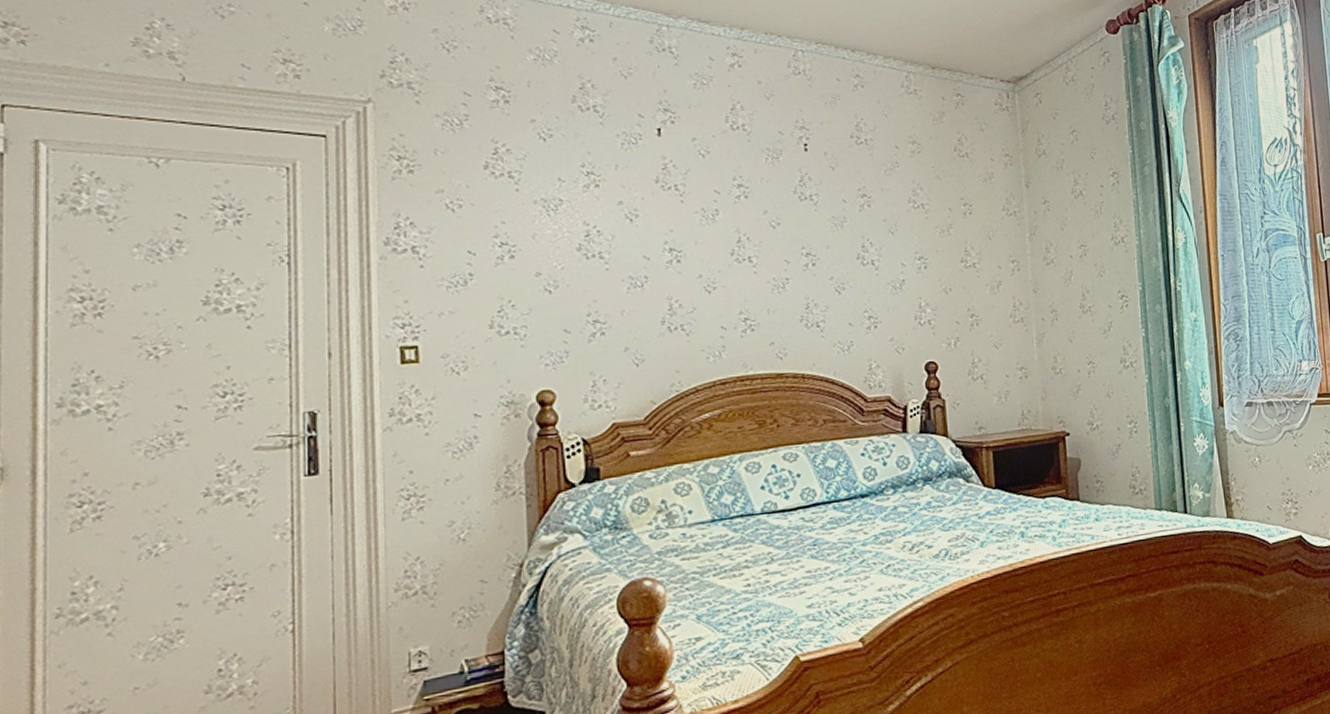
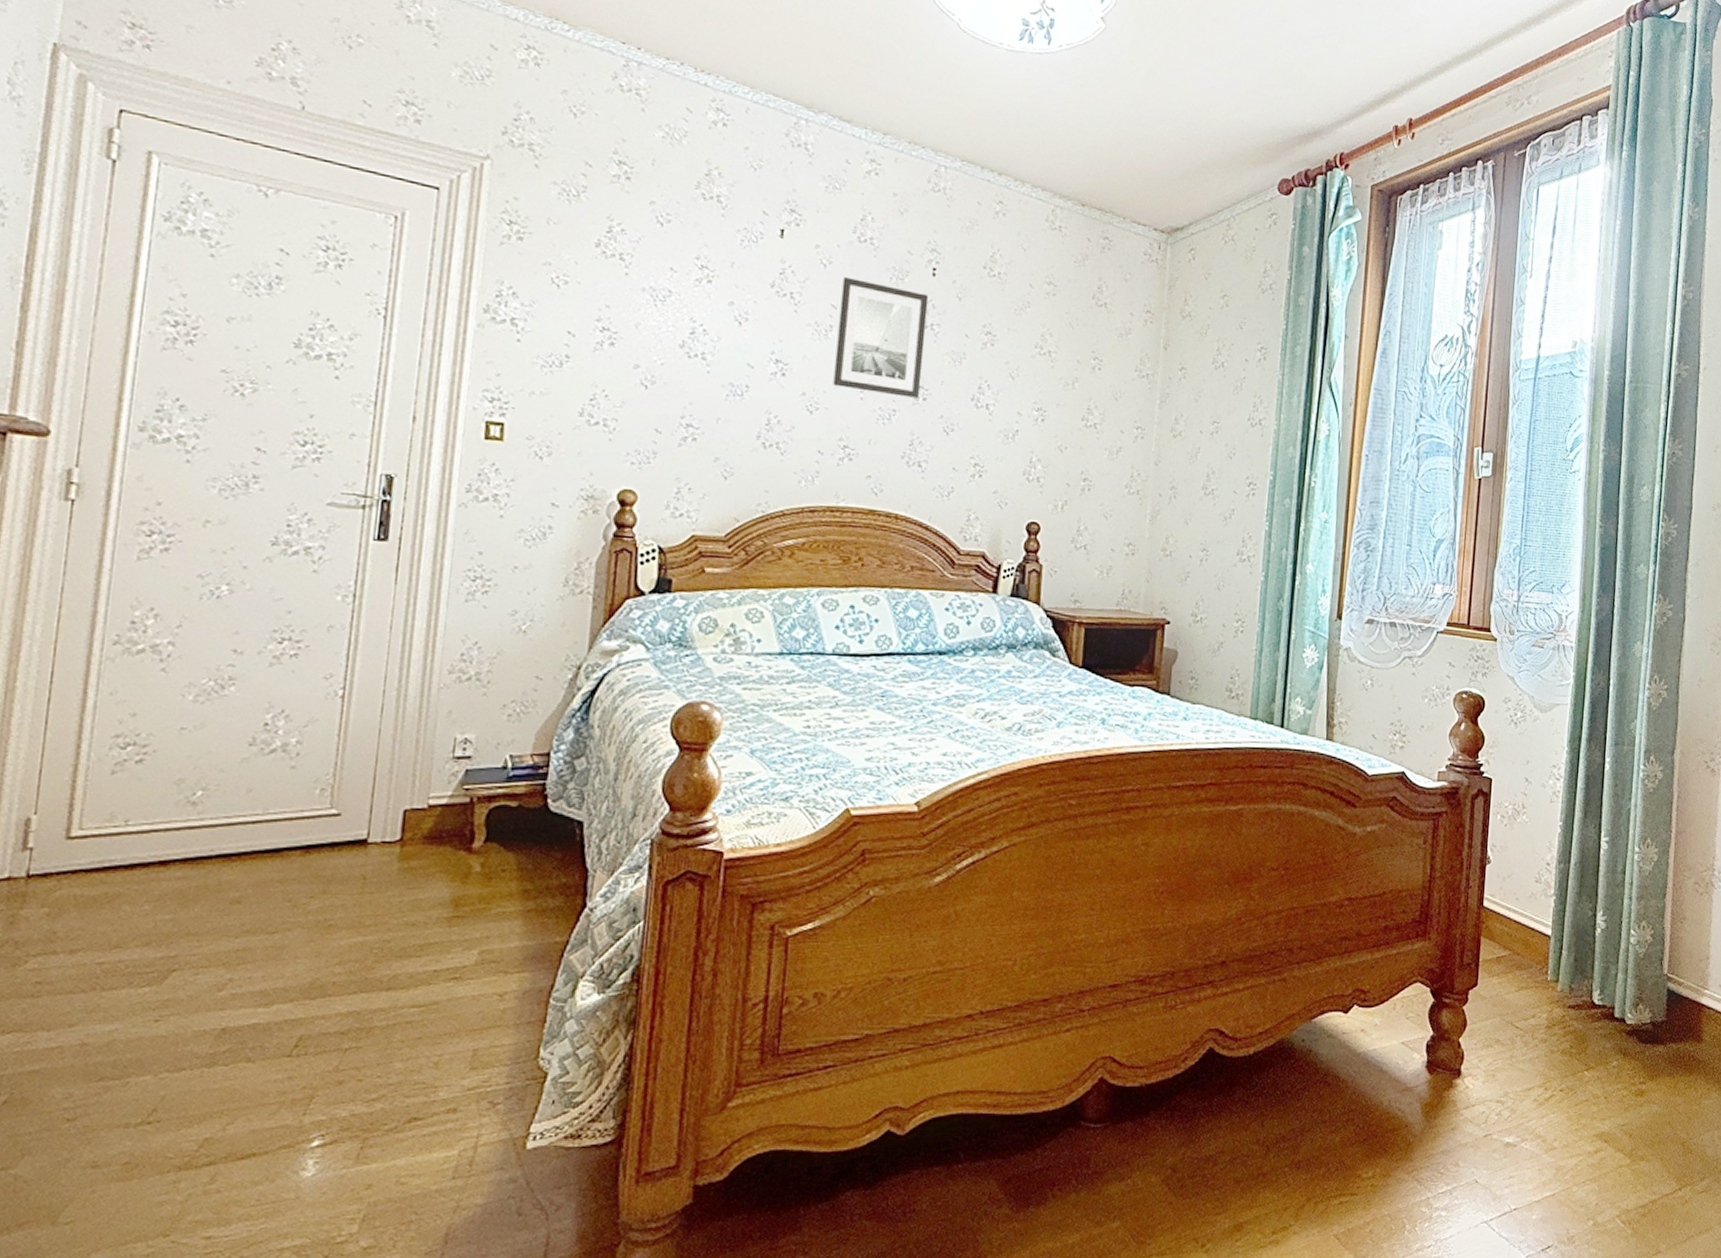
wall art: none [722,164,809,266] -> present [833,277,929,398]

